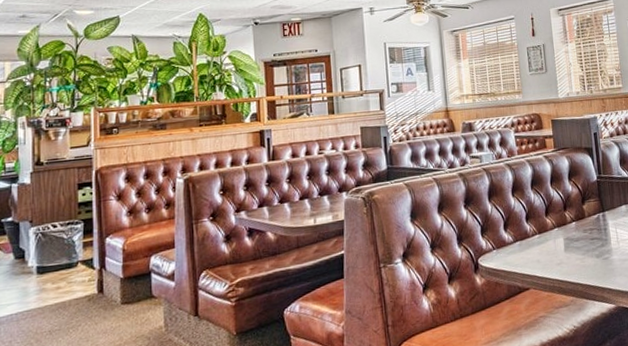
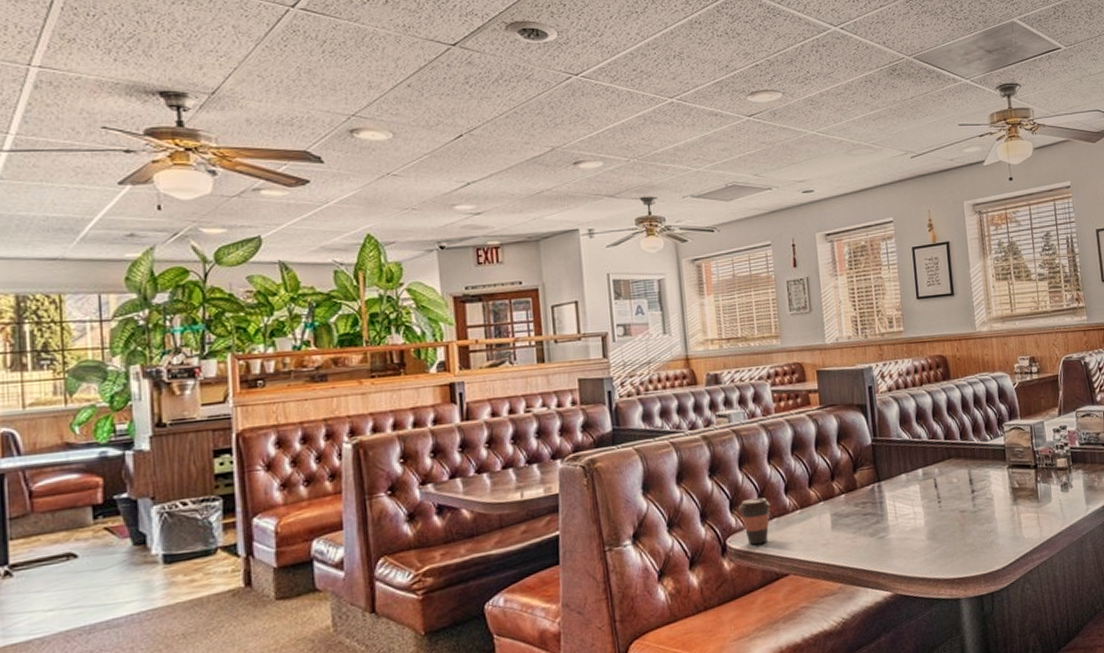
coffee cup: none [488,224,515,264] -> present [738,497,771,545]

